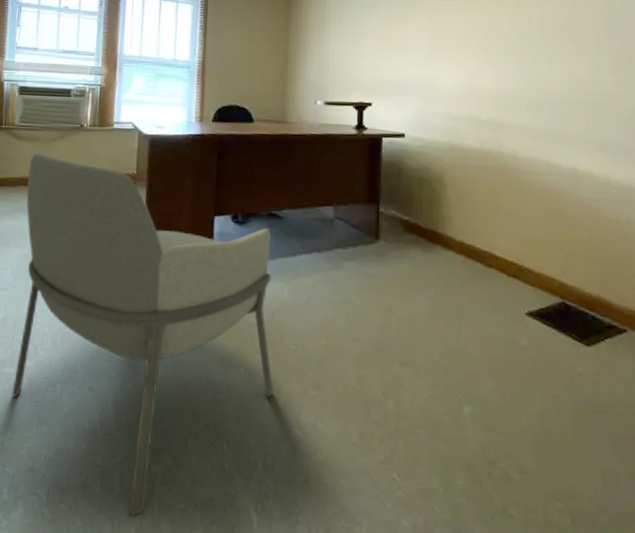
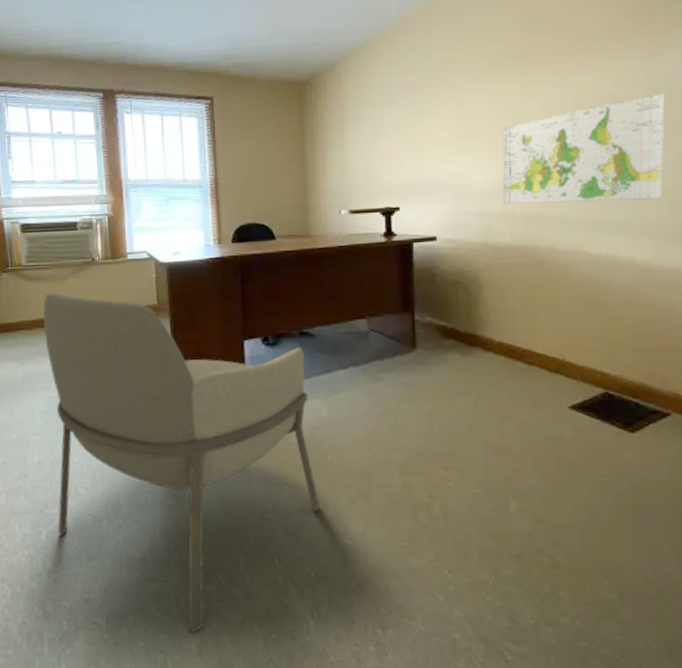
map: none [470,20,624,118] -> present [502,92,665,205]

